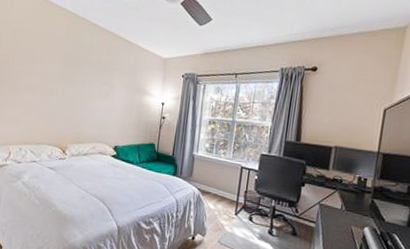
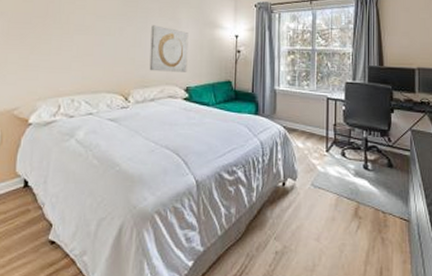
wall art: none [84,88,120,133] -> present [149,25,189,72]

